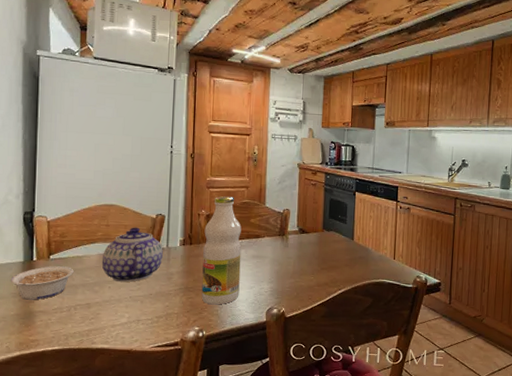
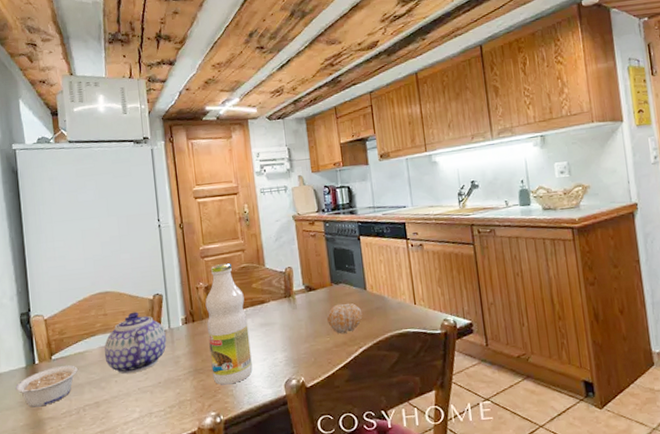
fruit: none [314,248,347,276] -> present [327,303,363,334]

